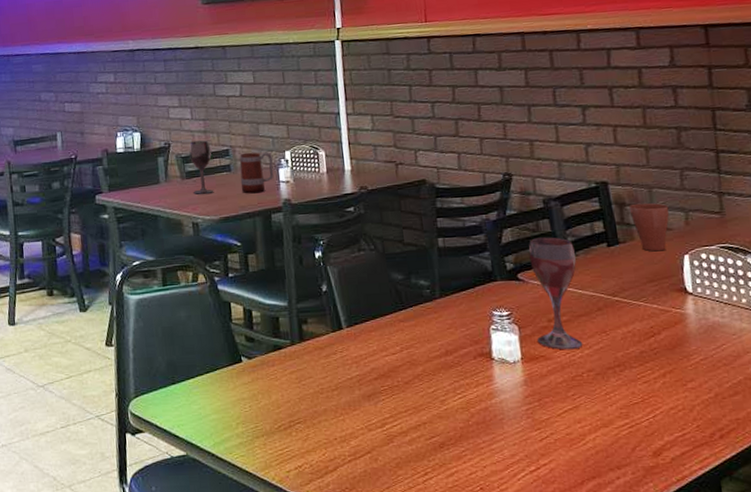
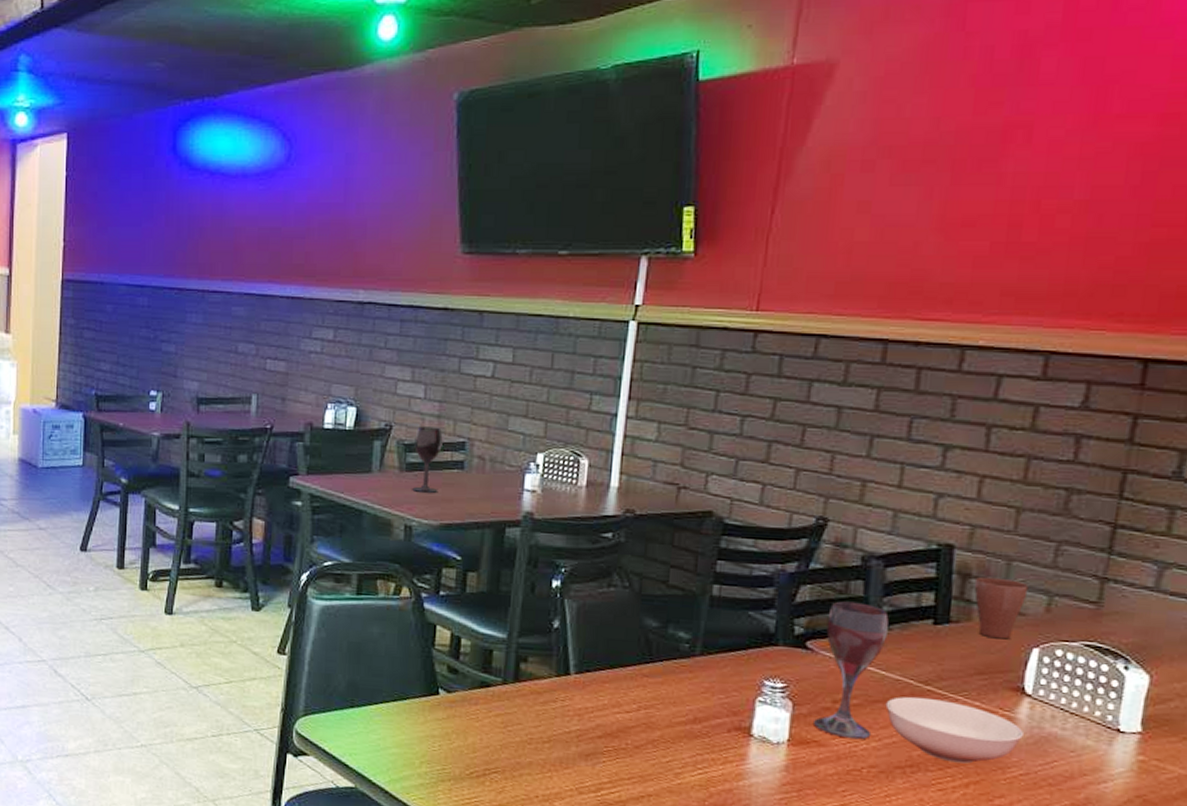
beer mug: present [240,152,274,194] -> none [473,448,520,500]
bowl: none [587,306,695,358] -> present [885,696,1023,764]

